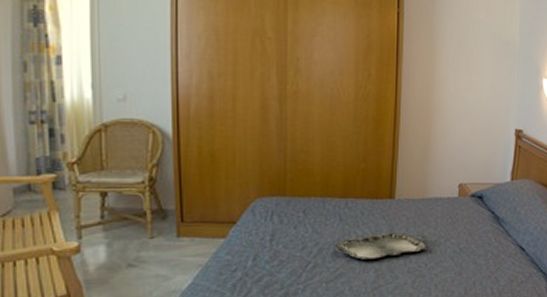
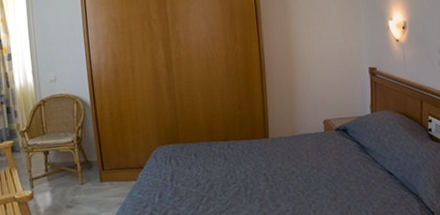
serving tray: present [333,231,427,260] -> none [222,165,302,192]

